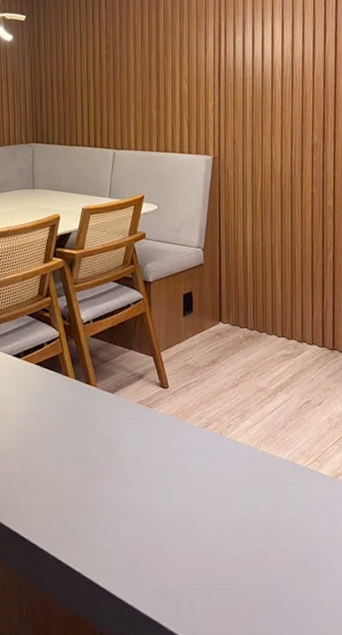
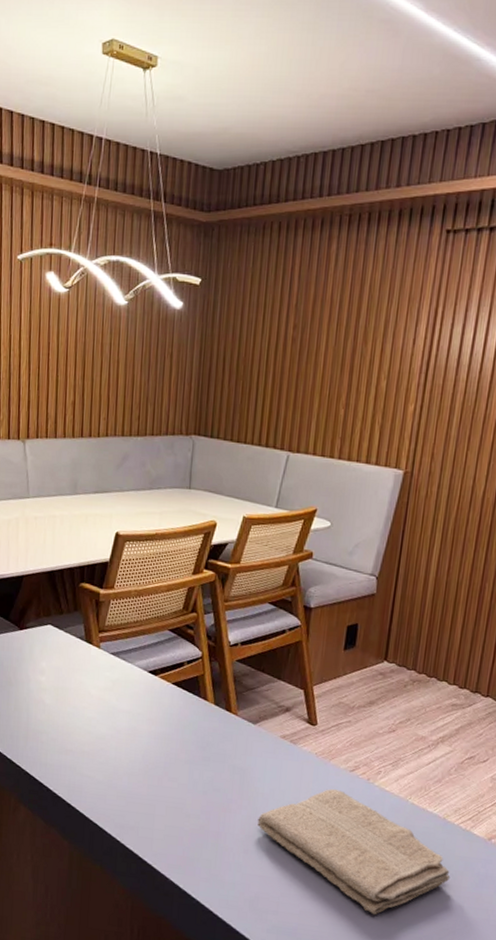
washcloth: none [126,447,308,565] -> present [257,789,451,915]

